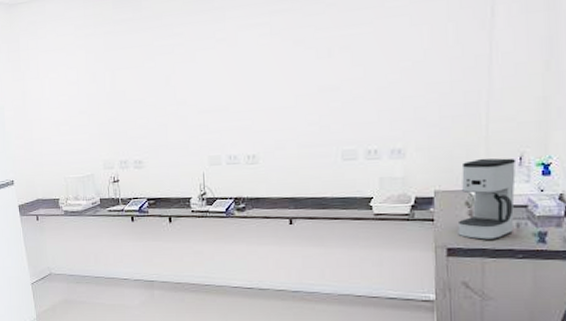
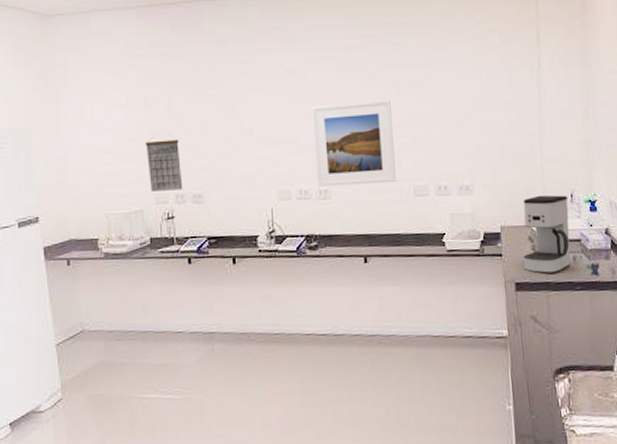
calendar: none [94,111,126,158] -> present [145,139,183,192]
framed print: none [240,63,324,153] -> present [310,100,396,187]

